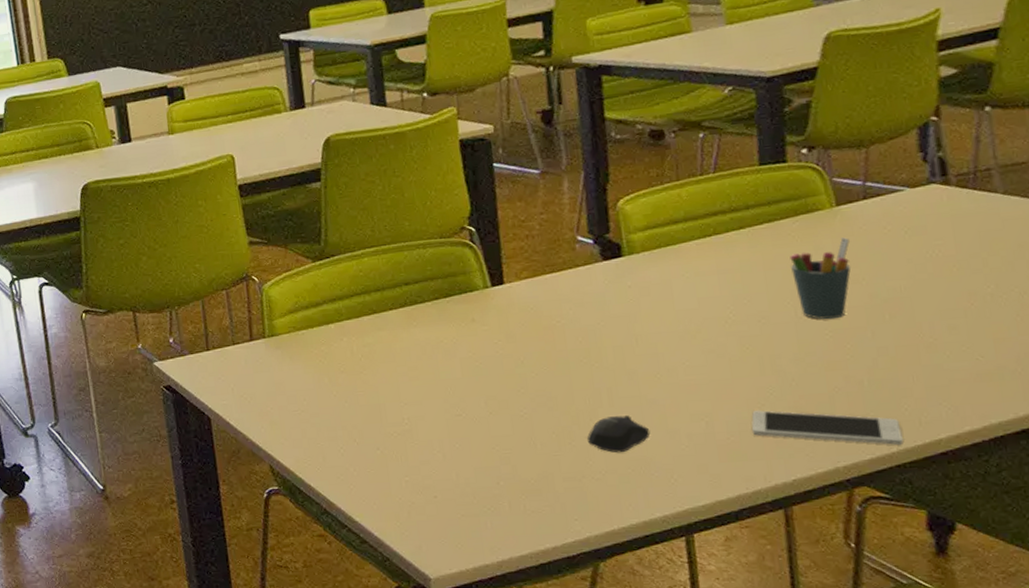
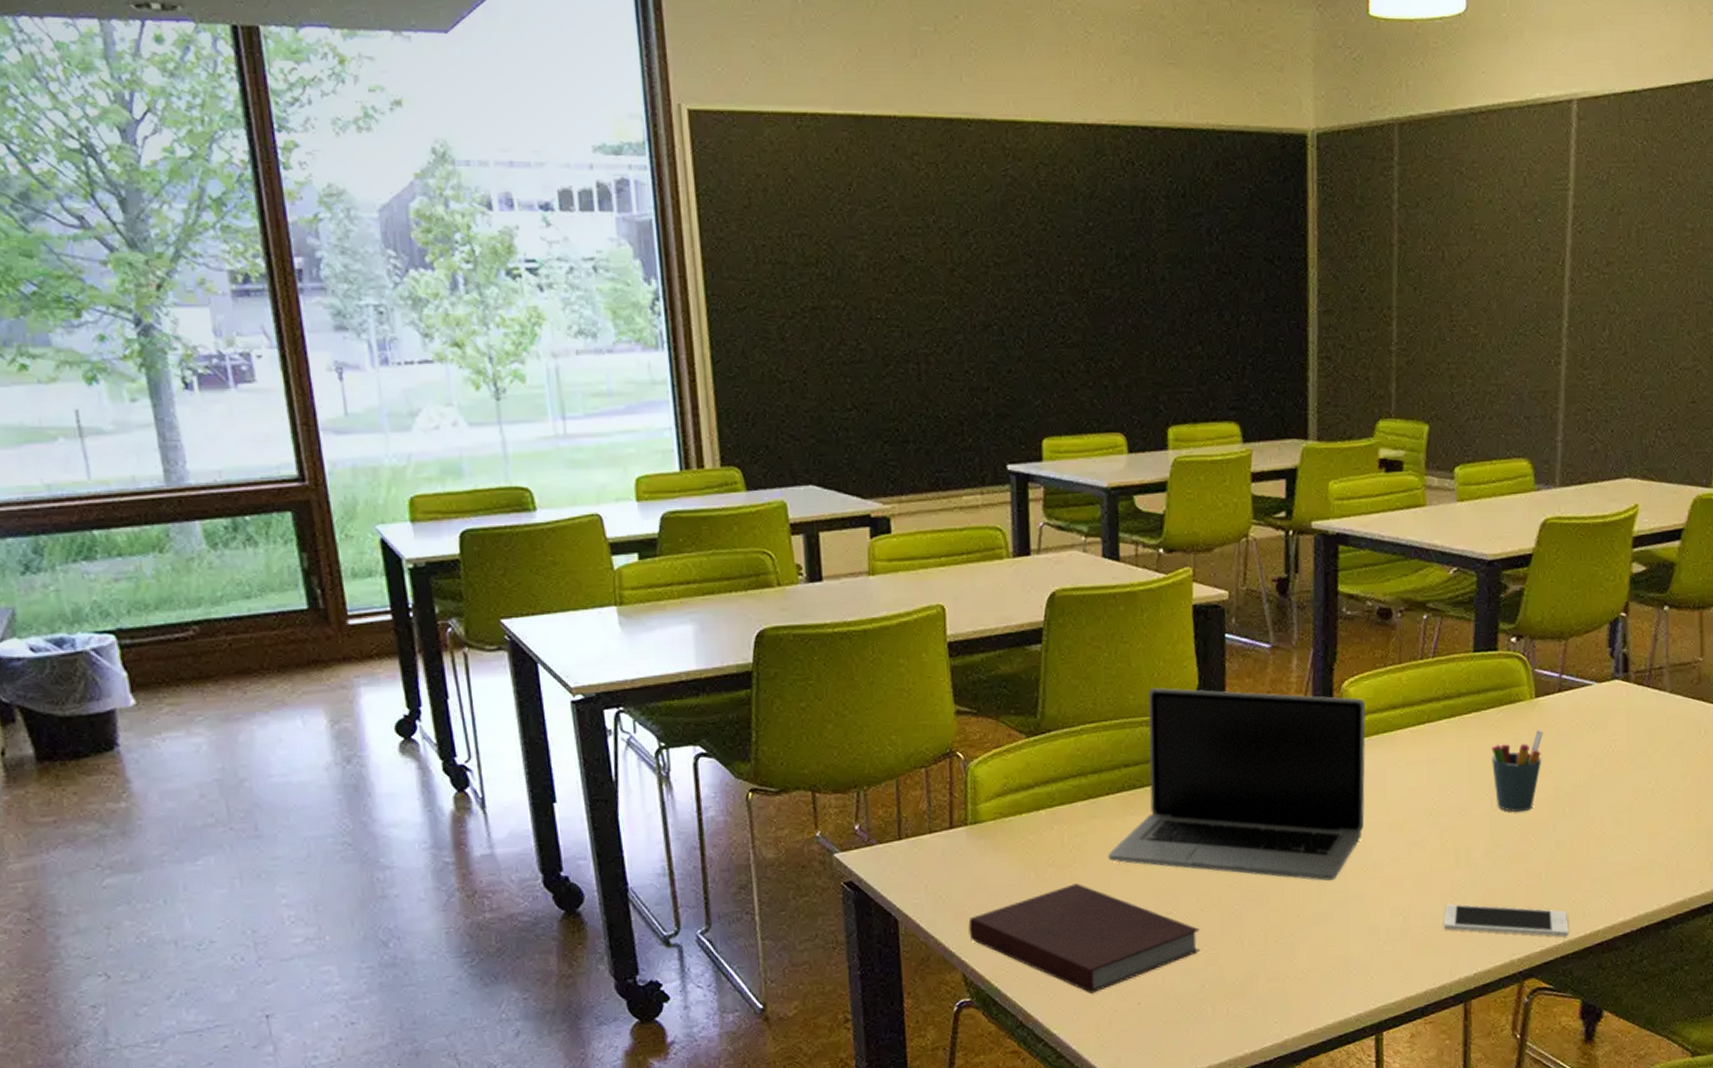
notebook: none [272,388,493,486] -> present [968,883,1201,993]
laptop: none [395,214,653,387] -> present [1107,687,1366,881]
computer mouse: present [587,415,651,453] -> none [1294,911,1353,951]

